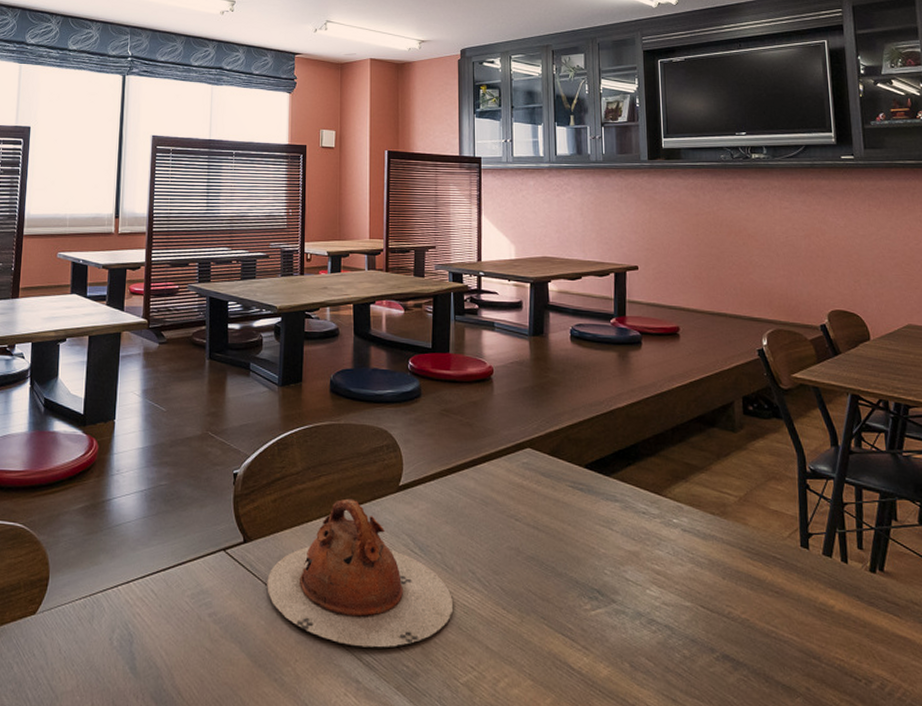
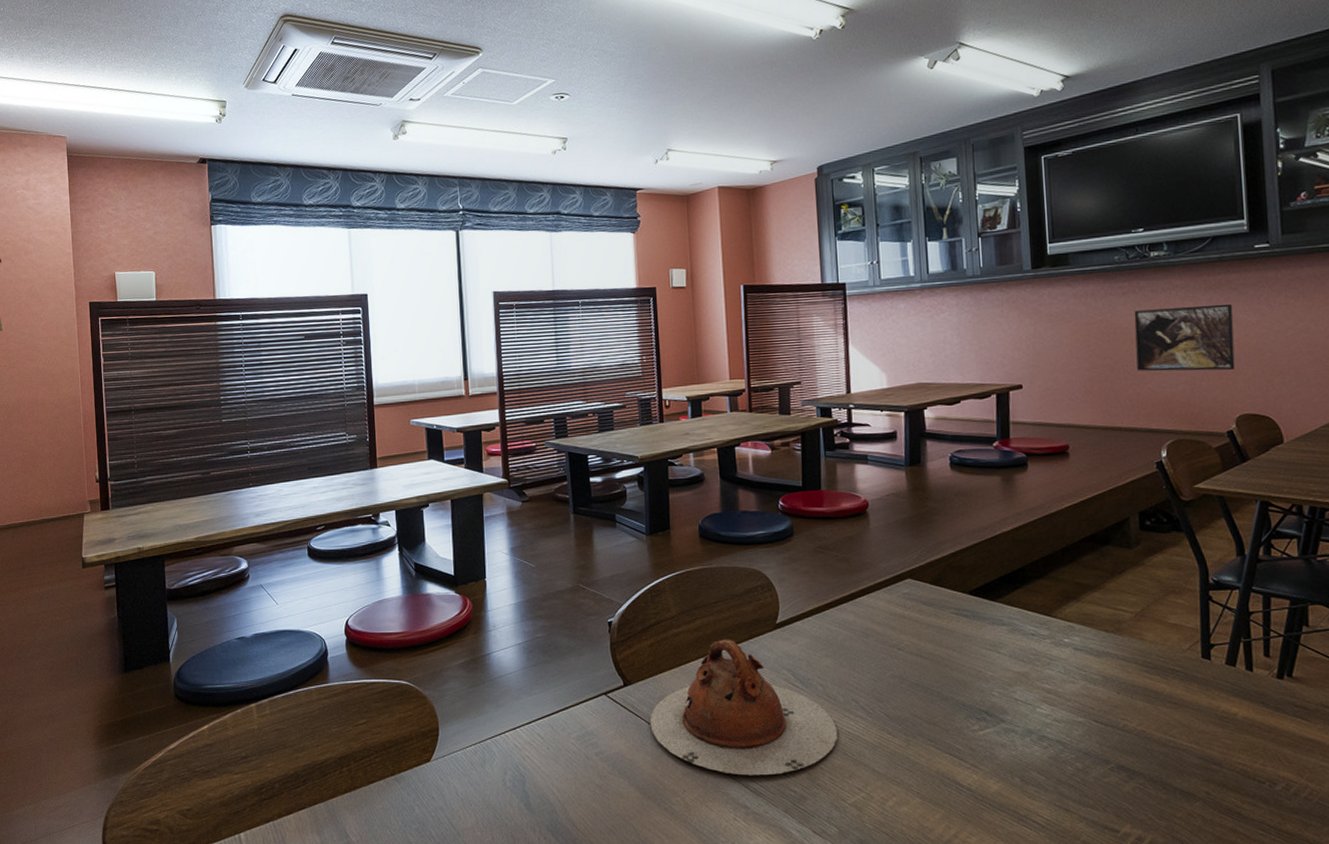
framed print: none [738,206,827,268] -> present [1134,303,1235,372]

